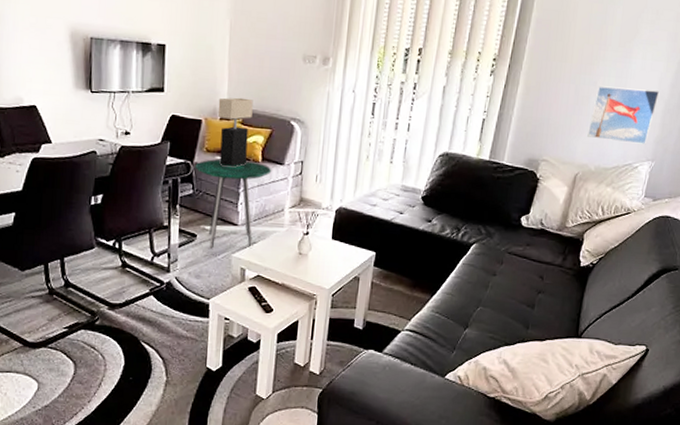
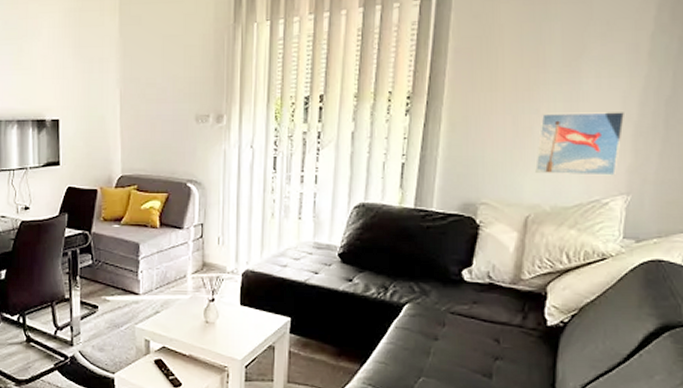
side table: present [195,158,272,249] -> none [93,227,171,320]
table lamp: present [217,97,253,167] -> none [112,164,147,235]

